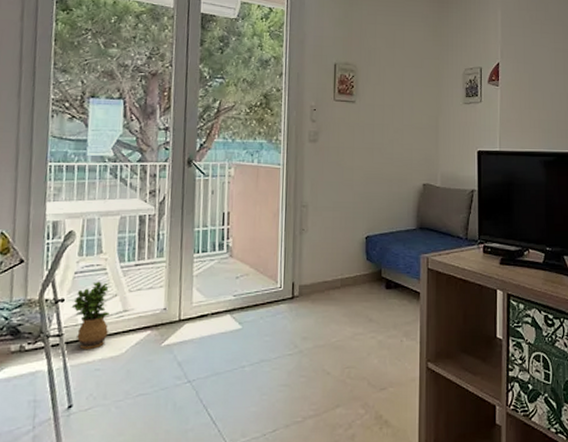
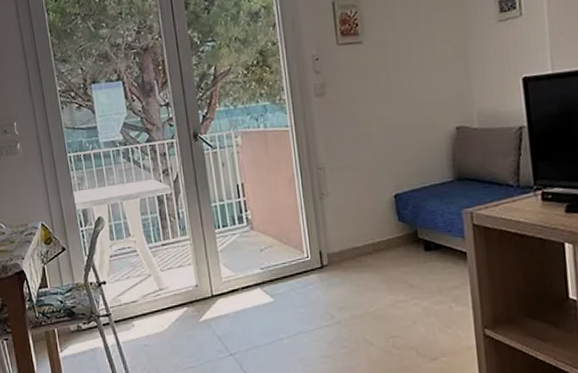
potted plant: present [71,281,109,349] -> none [113,263,149,327]

